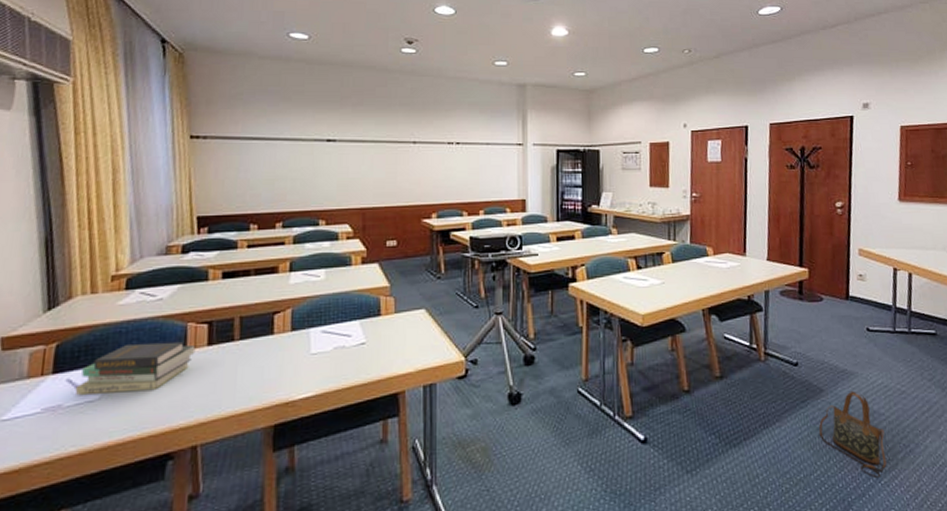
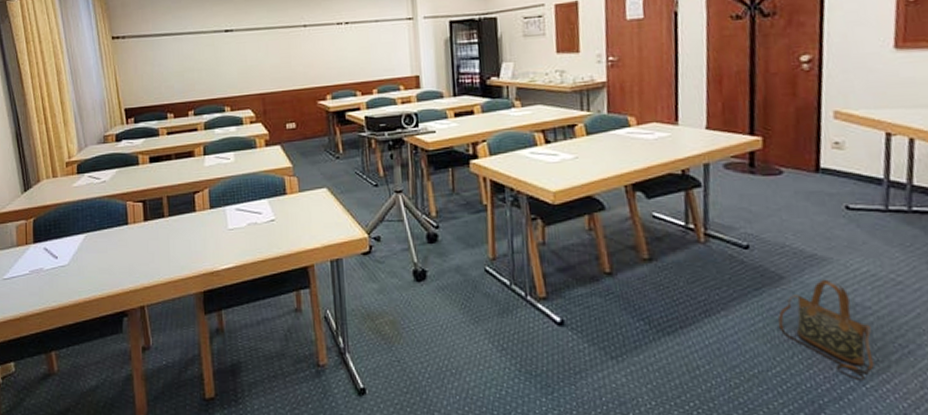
books: present [75,341,196,395] -> none [50,217,135,260]

